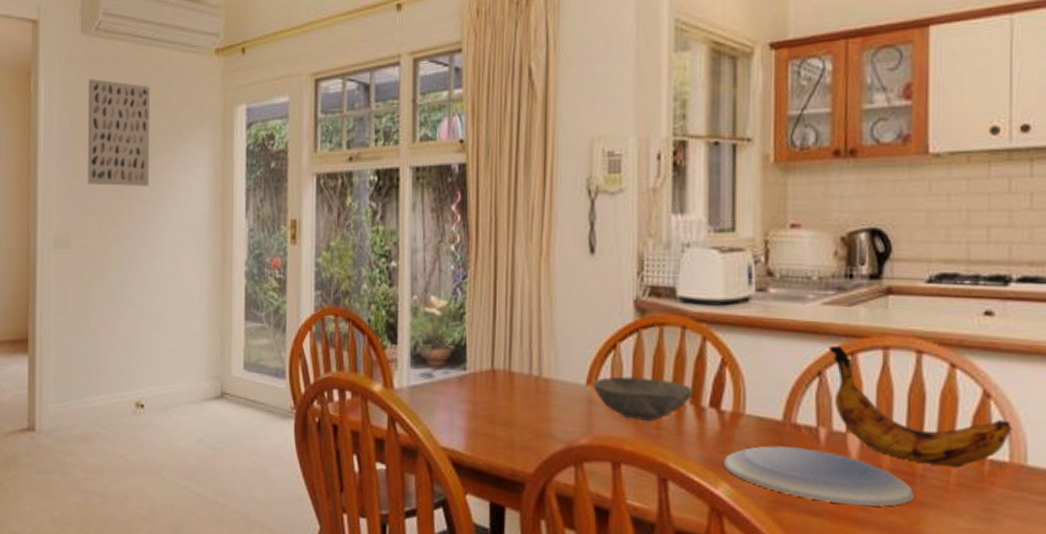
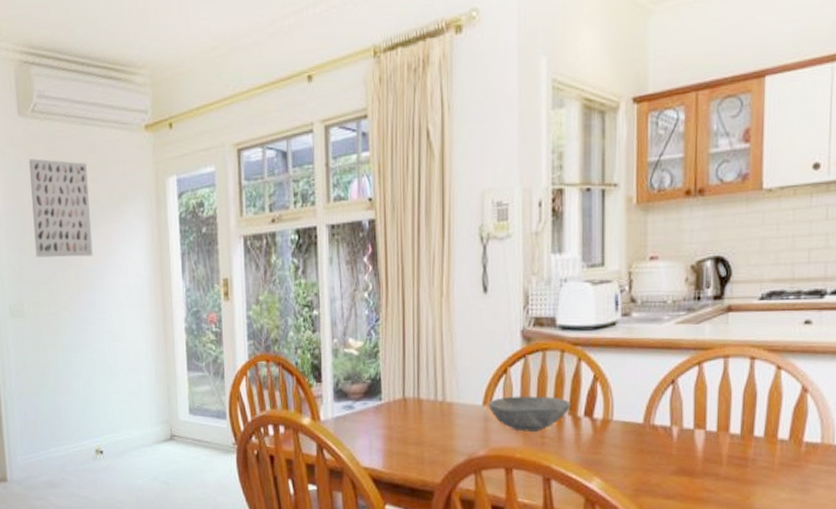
plate: present [722,445,914,507] -> none [595,444,746,488]
banana: present [828,345,1012,468] -> none [680,357,824,451]

